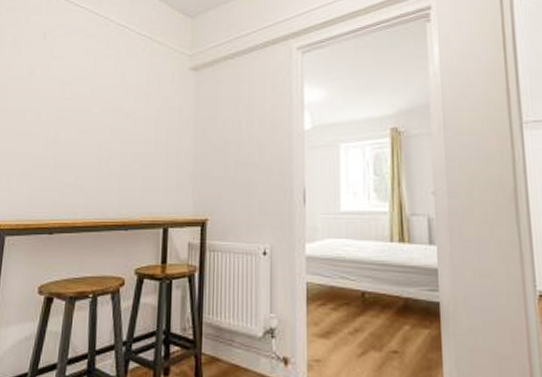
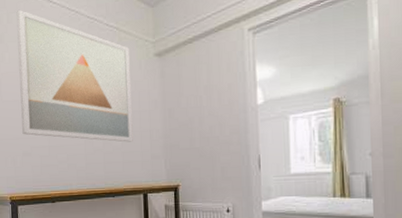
wall art: none [24,11,161,165] -> present [16,9,133,142]

